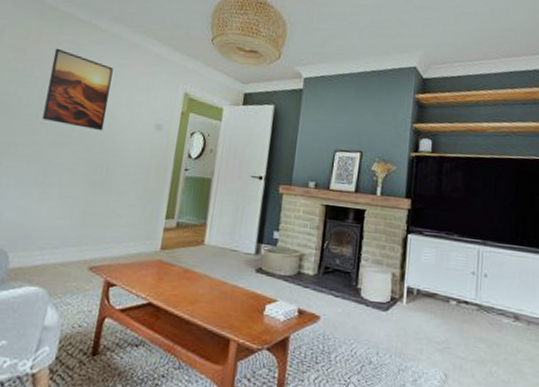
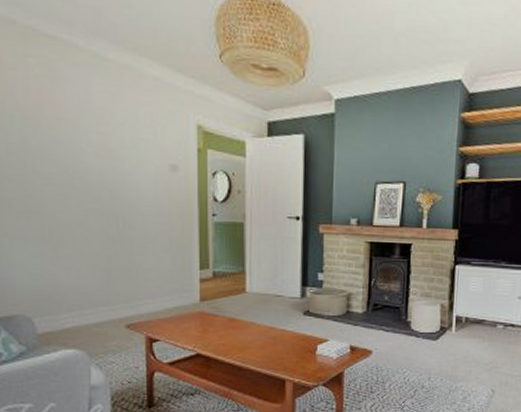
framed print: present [42,48,113,131] -> none [25,75,109,177]

